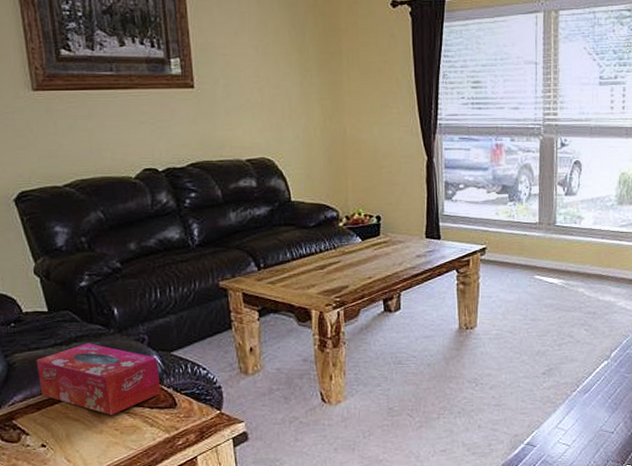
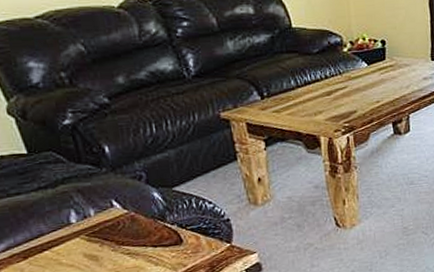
tissue box: present [36,343,161,416] -> none [18,184,165,258]

